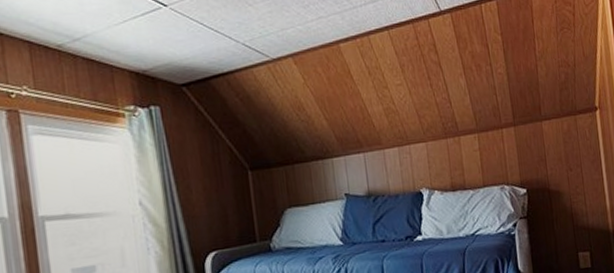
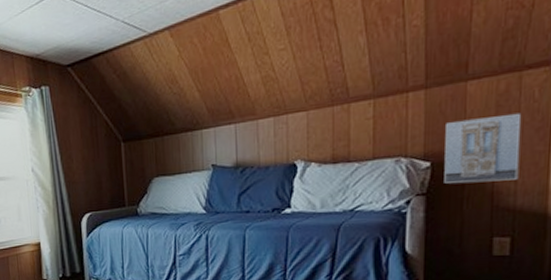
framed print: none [532,148,587,207] -> present [444,112,521,184]

